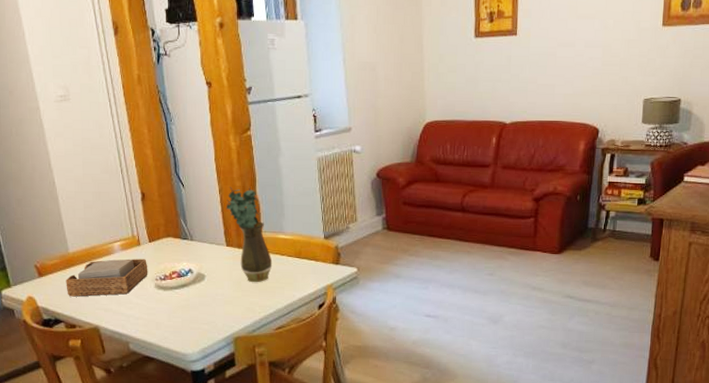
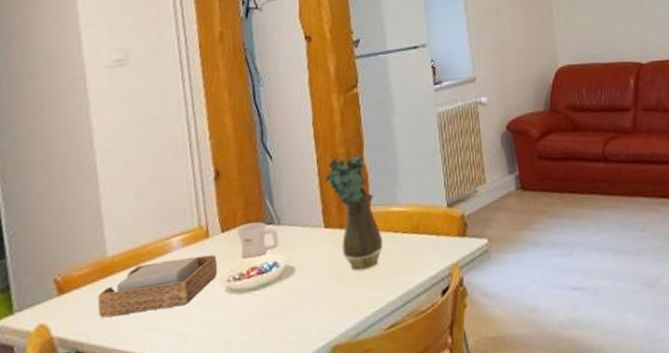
mug: none [161,237,192,264] -> present [237,222,279,258]

